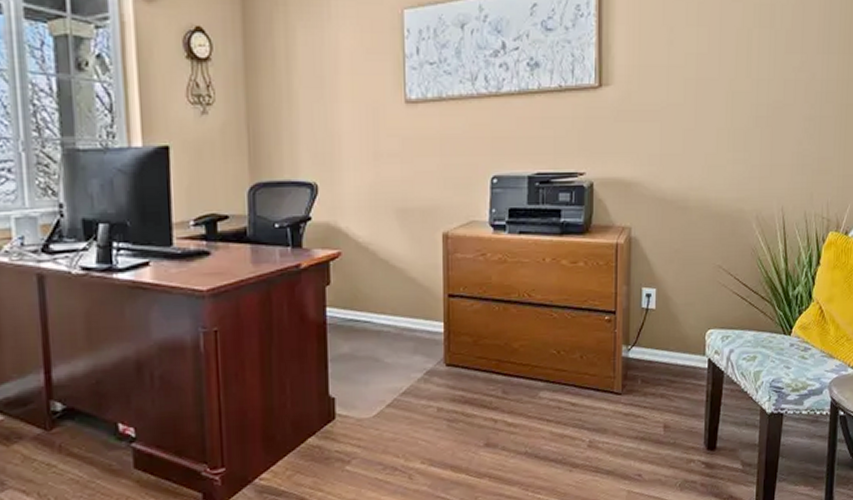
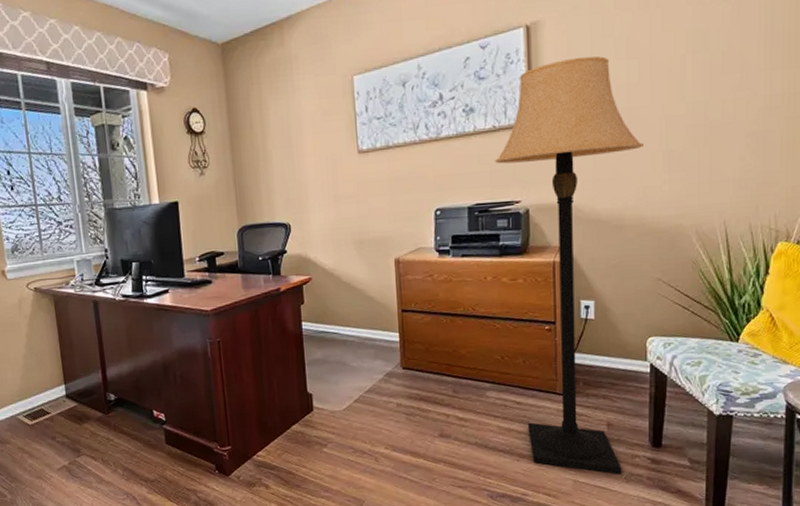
lamp: none [559,18,710,483] -> present [495,56,643,475]

